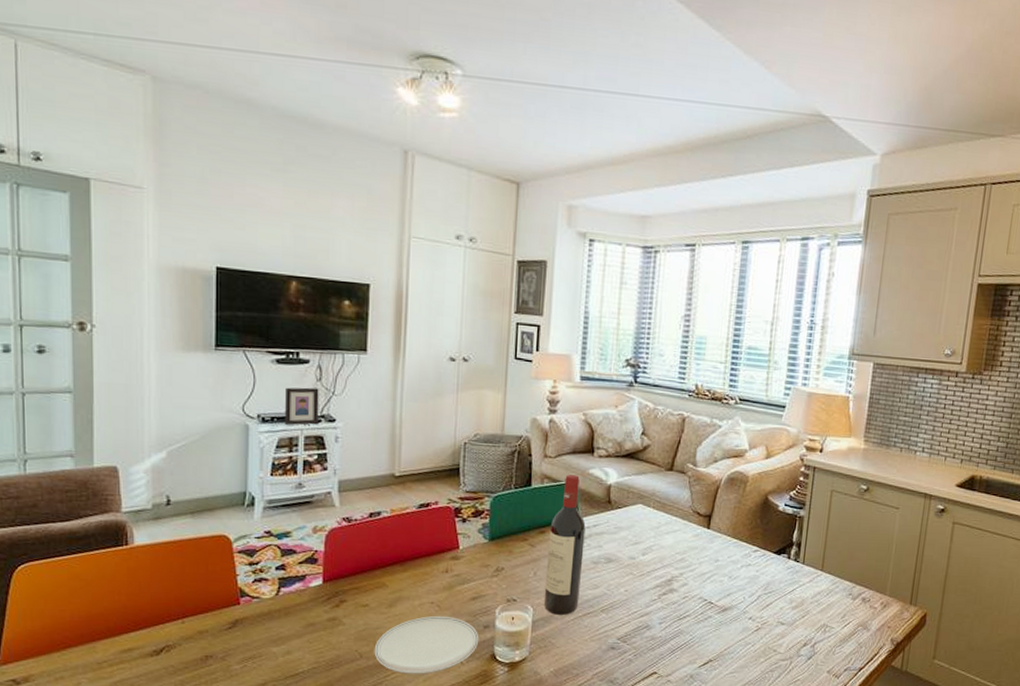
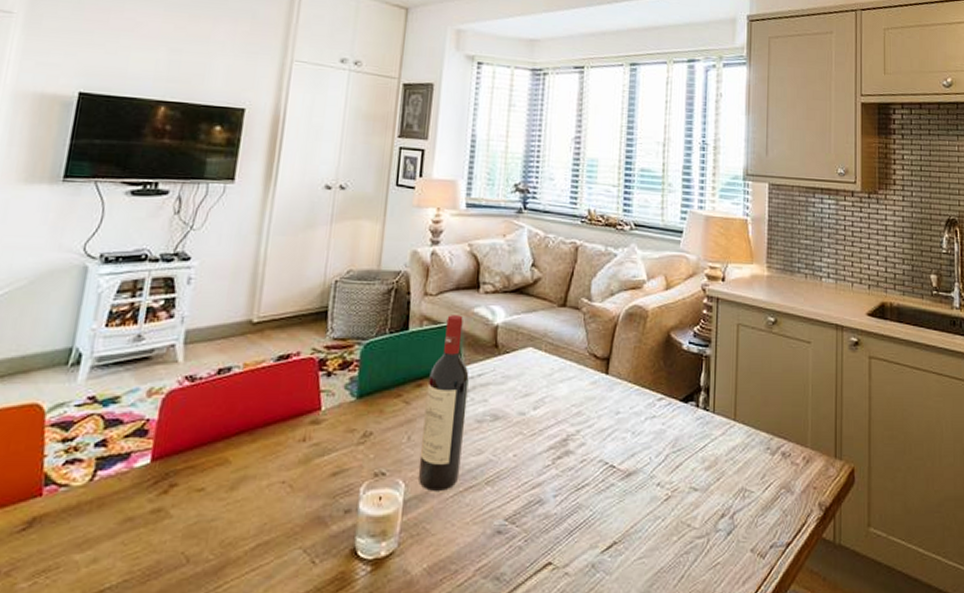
picture frame: present [285,387,319,425] -> none [131,221,176,265]
plate: present [374,615,479,675] -> none [204,499,338,584]

